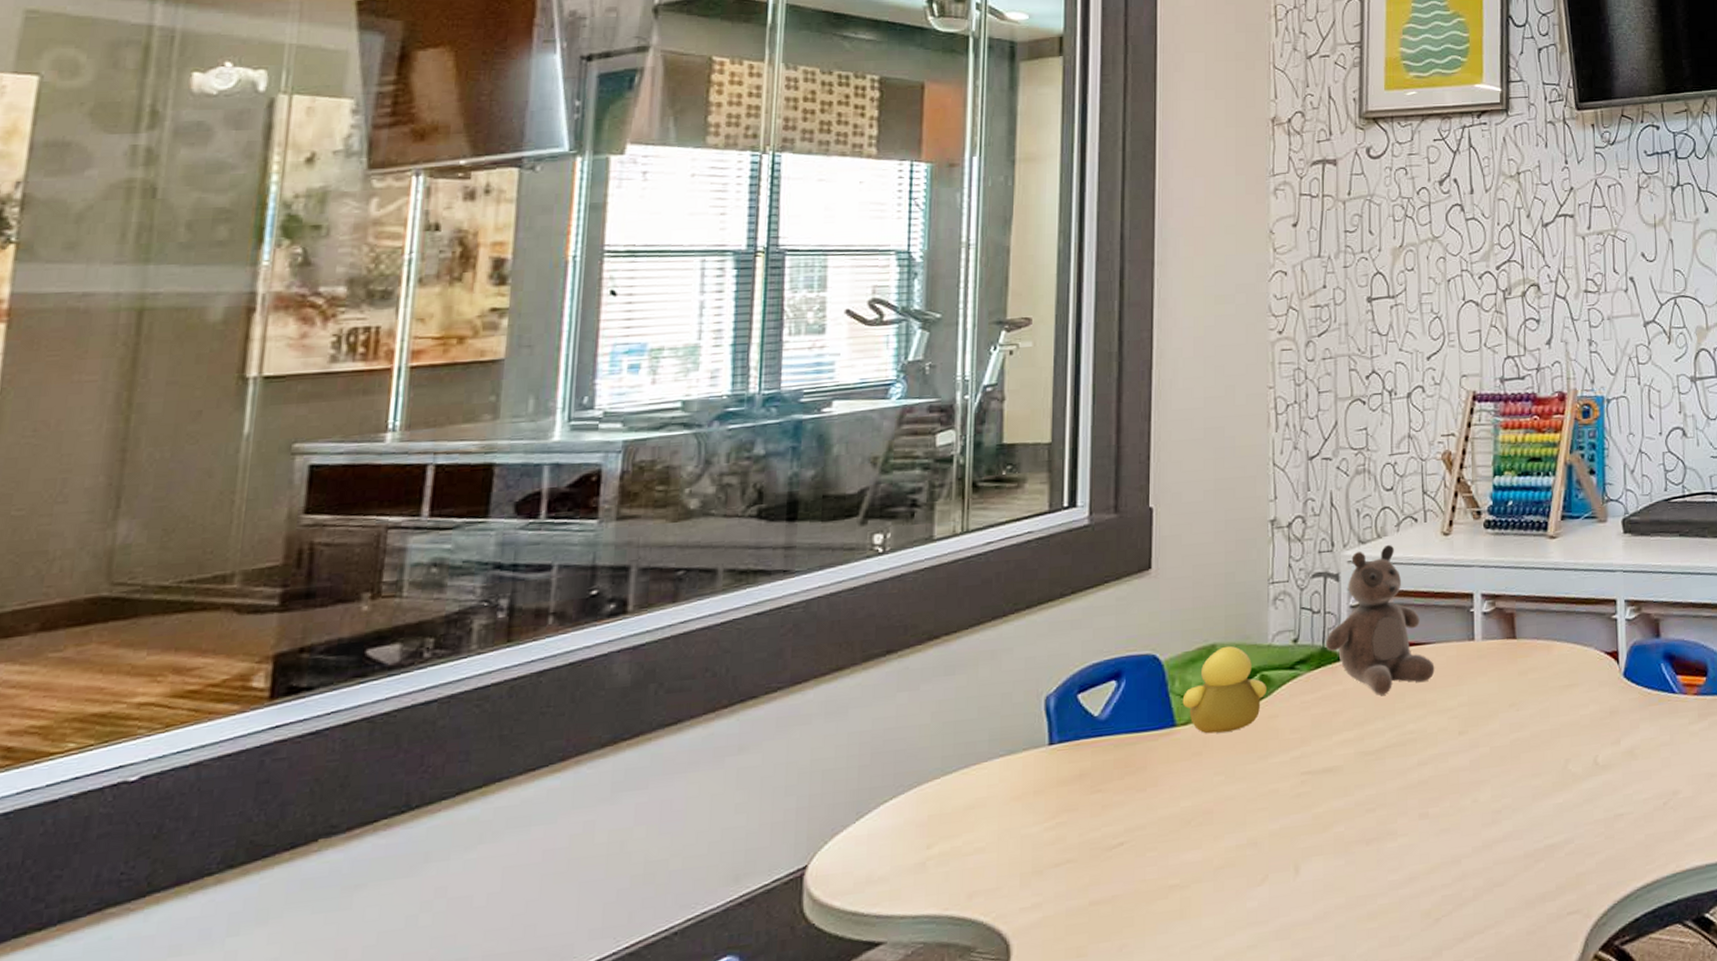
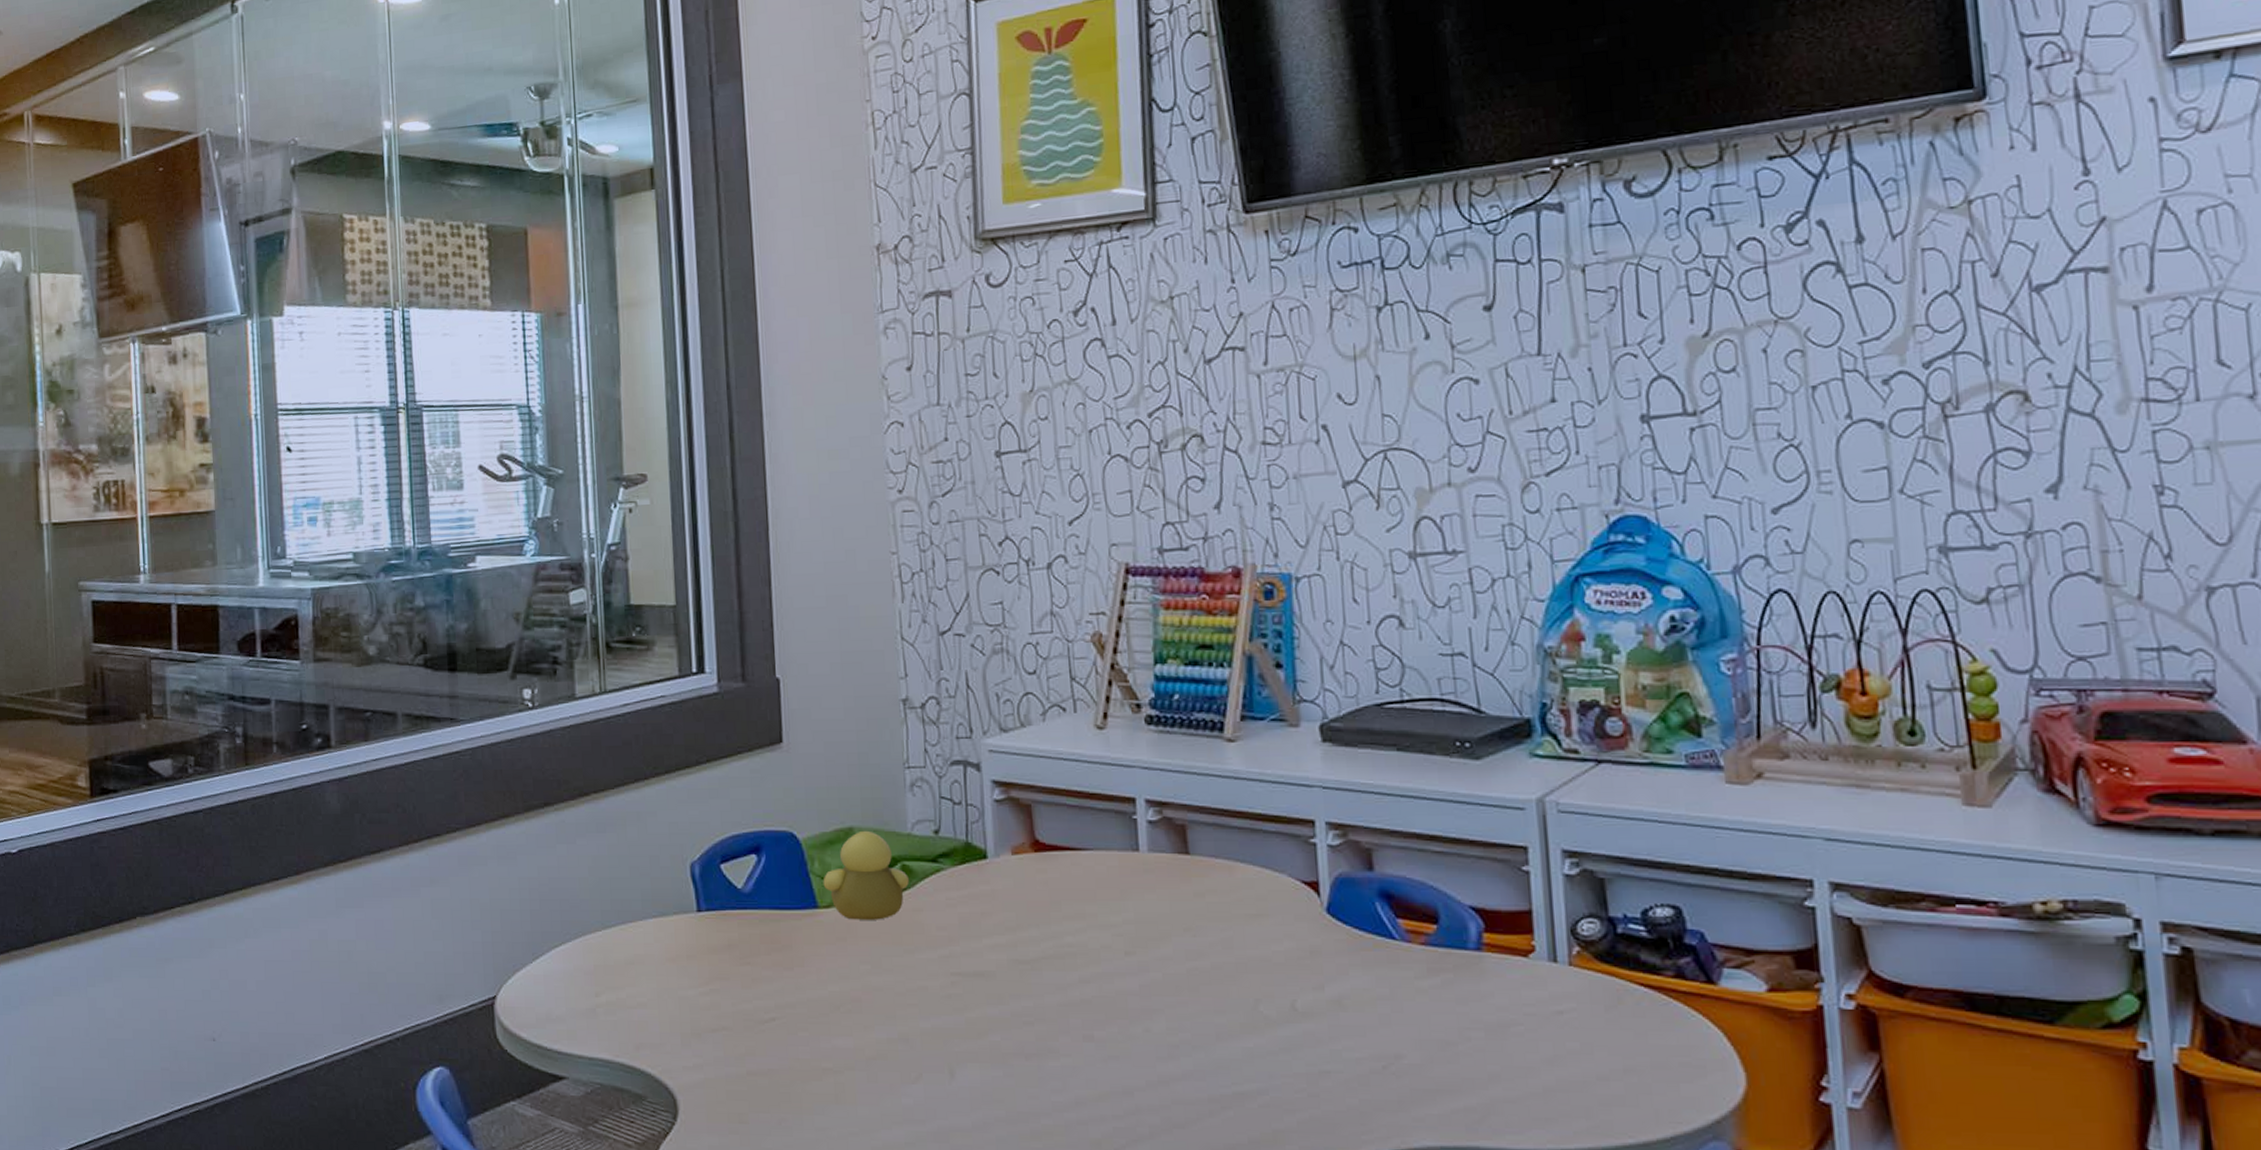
stuffed animal: present [1325,544,1435,695] -> none [968,734,1094,901]

